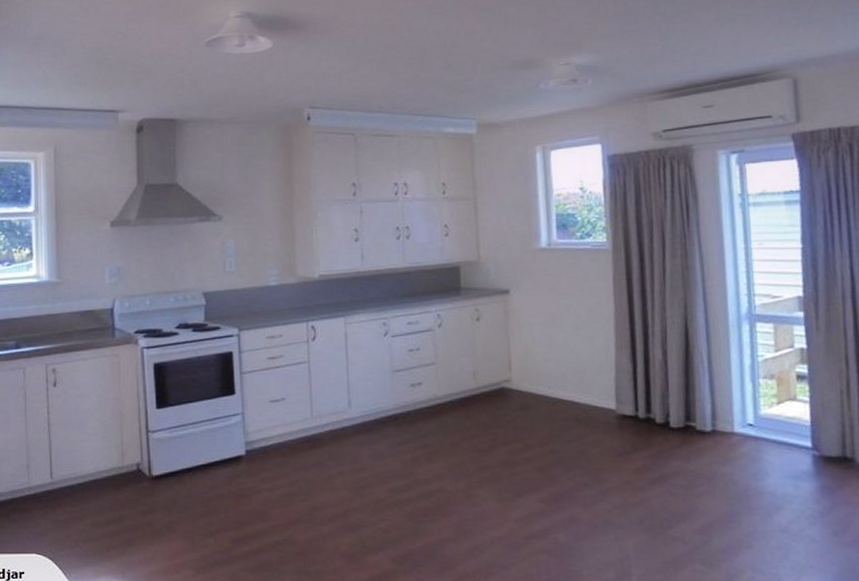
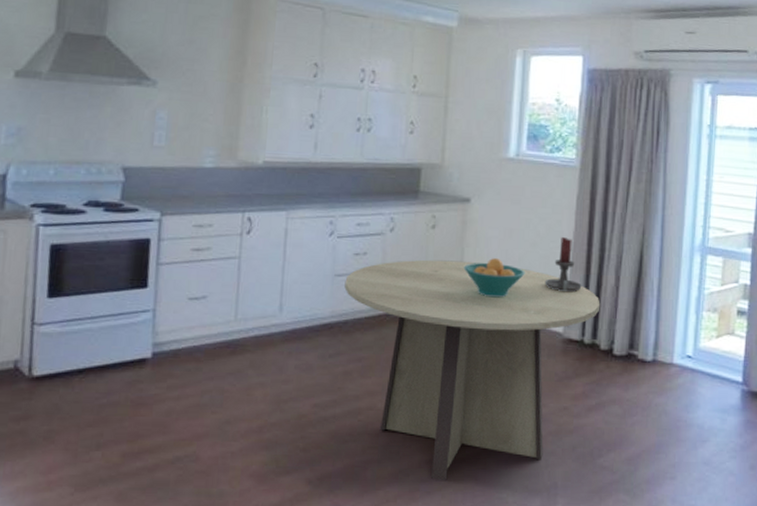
dining table: none [403,348,651,556] -> present [344,259,601,482]
fruit bowl: none [511,343,571,381] -> present [463,258,525,298]
candle holder: none [591,318,630,370] -> present [544,237,582,293]

